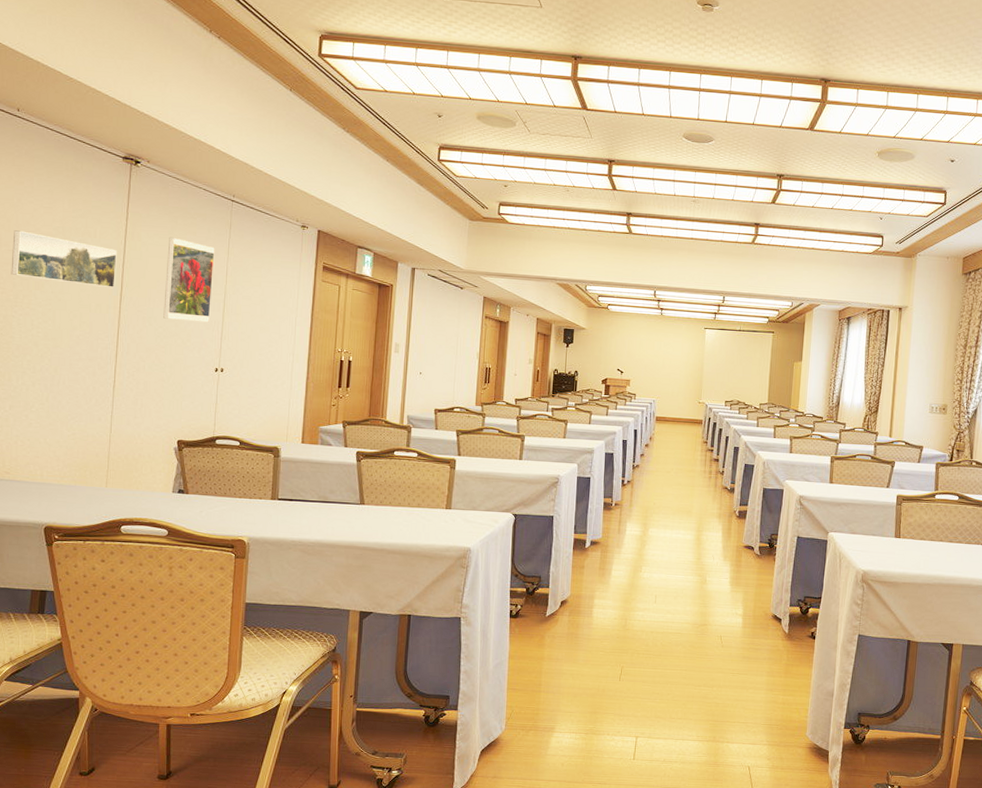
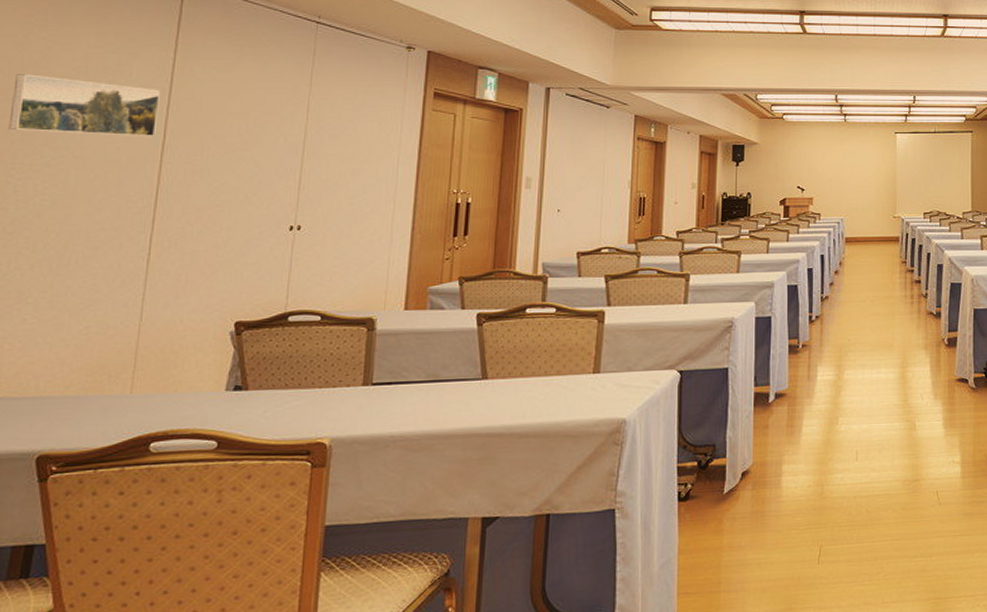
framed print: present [163,237,215,323] -> none [220,69,293,171]

